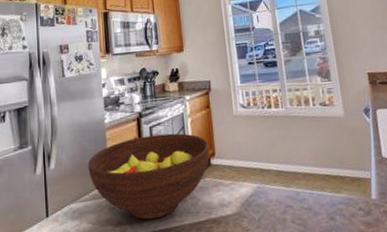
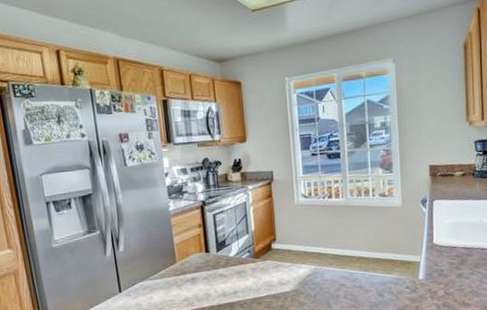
fruit bowl: present [88,133,210,220] -> none [155,220,271,295]

